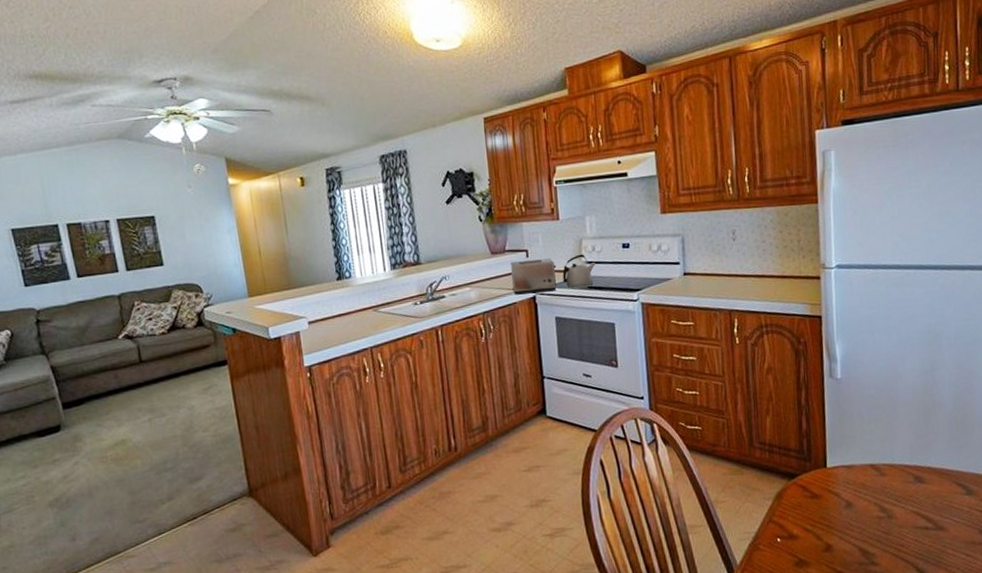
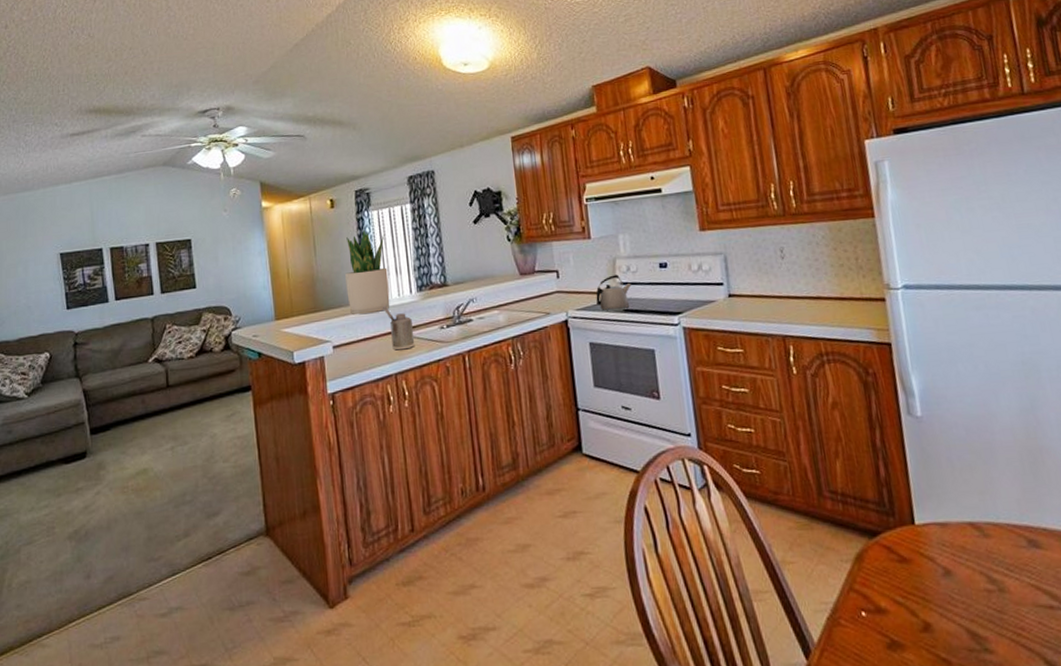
planter: none [318,209,365,292] -> present [345,230,390,315]
soap dispenser: none [357,283,390,326] -> present [383,306,415,351]
toaster: present [510,258,557,295] -> none [540,279,590,319]

